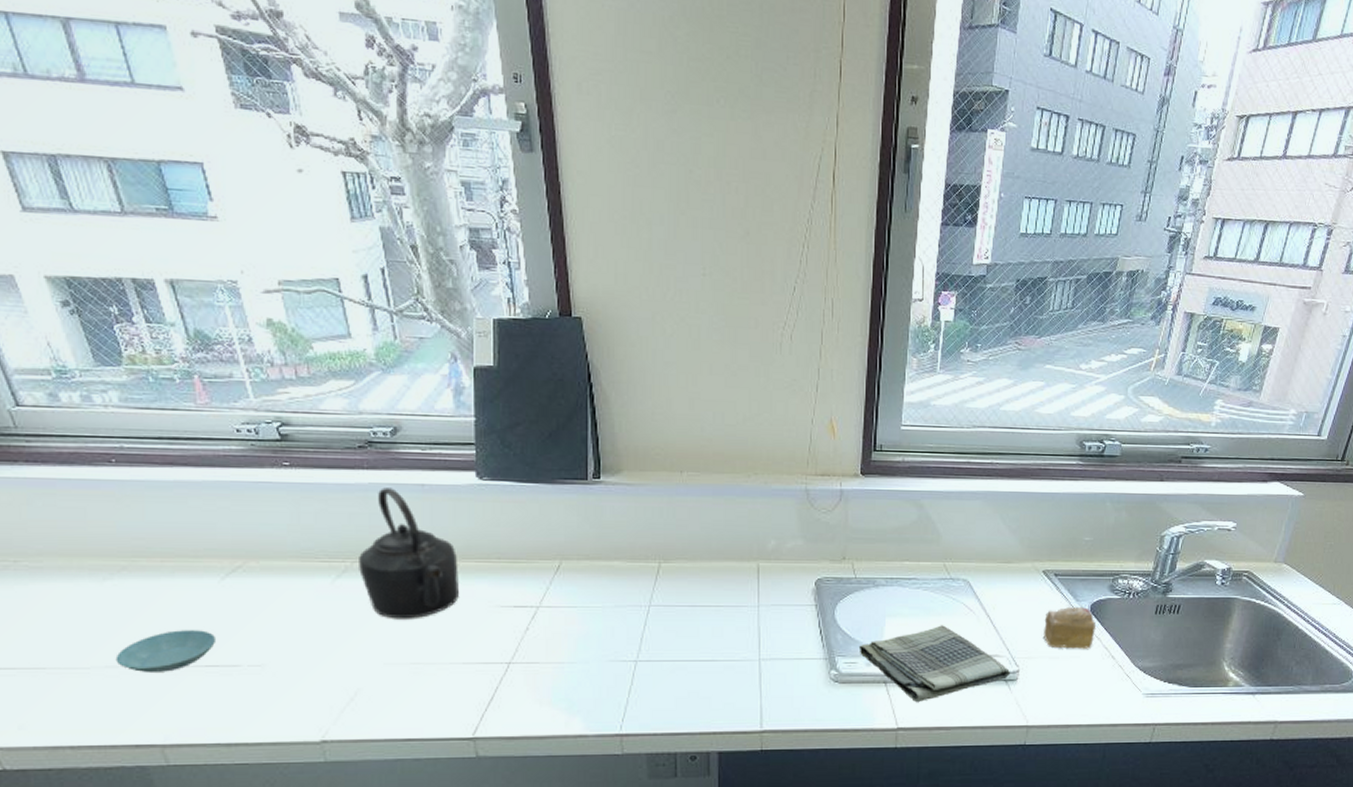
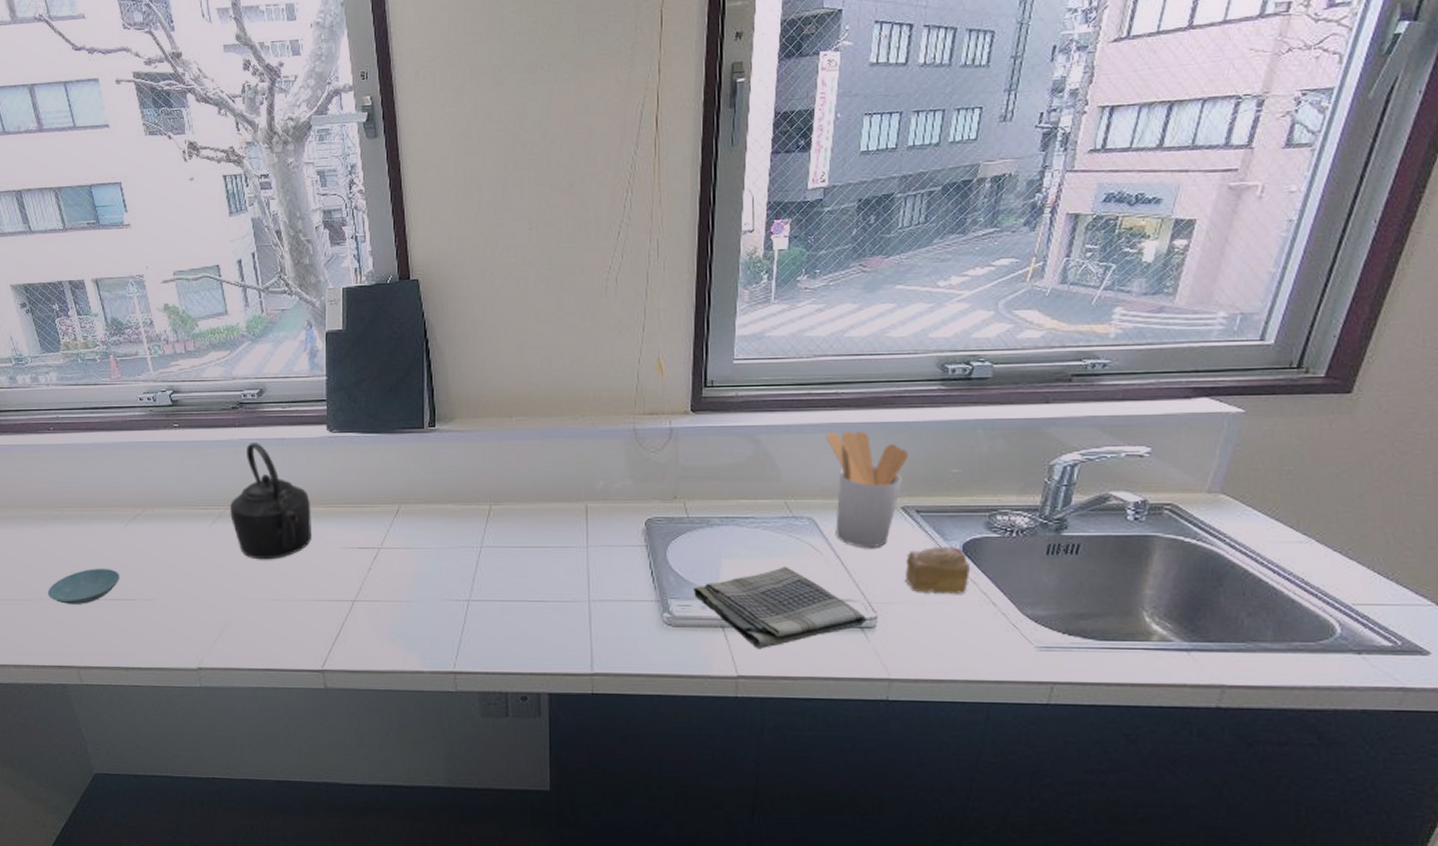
utensil holder: none [981,499,1050,607] -> present [826,431,908,547]

